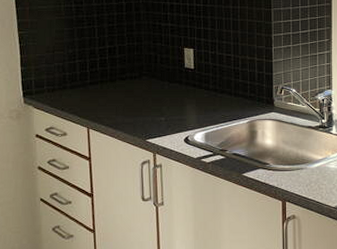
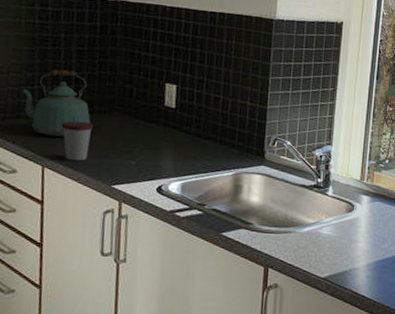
kettle: none [66,45,124,101] -> present [22,69,91,137]
cup: none [100,83,127,121] -> present [61,115,94,161]

